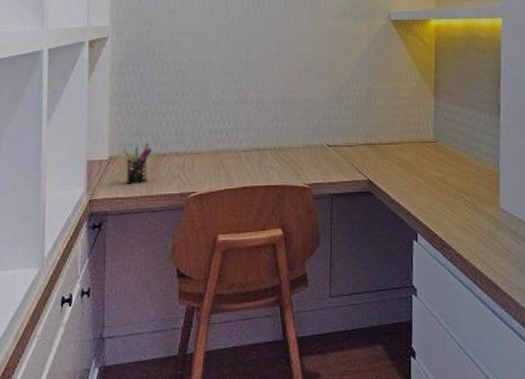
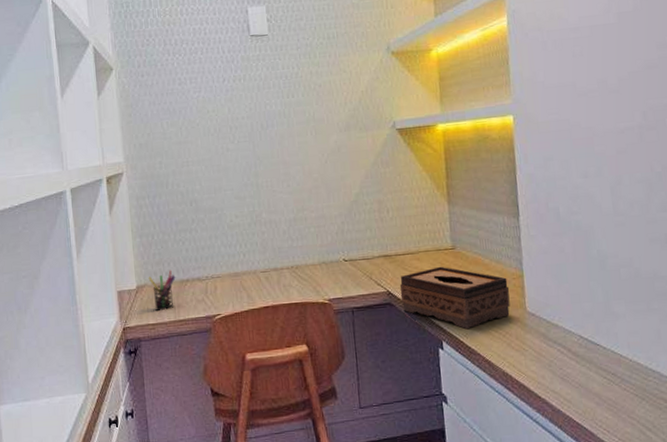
tissue box: none [380,158,486,223] -> present [399,266,510,330]

